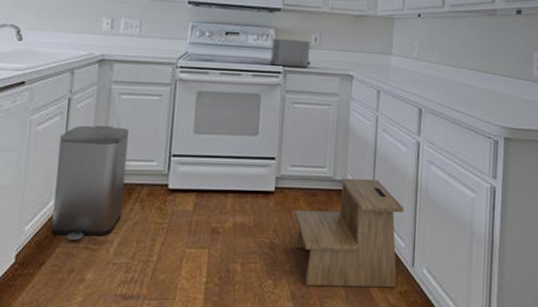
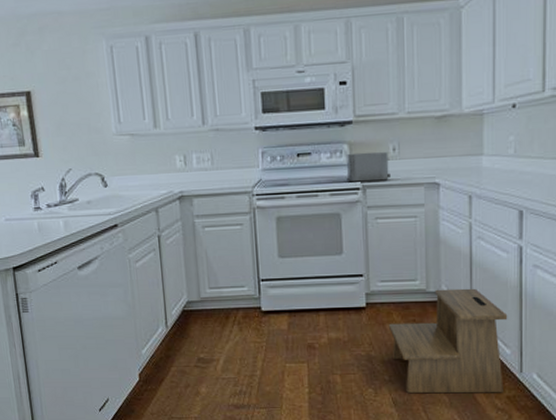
pedal bin: present [51,125,129,240] -> none [156,258,223,360]

